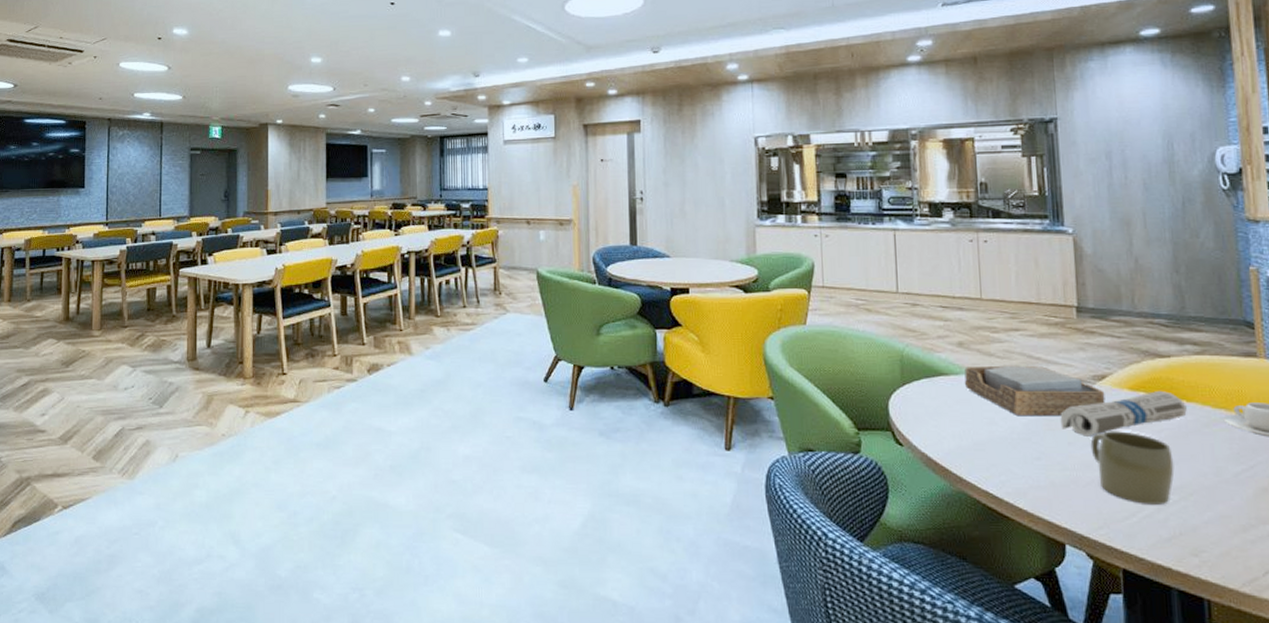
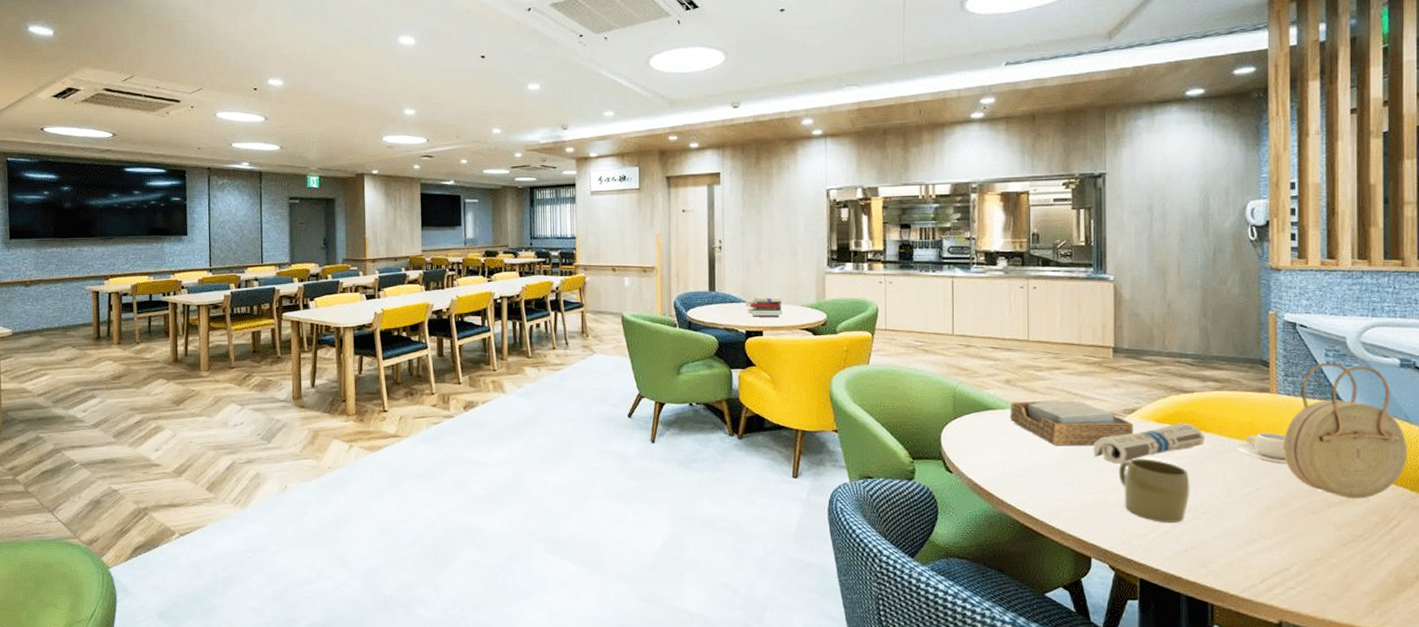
books: none [670,250,710,274] -> present [745,296,783,318]

